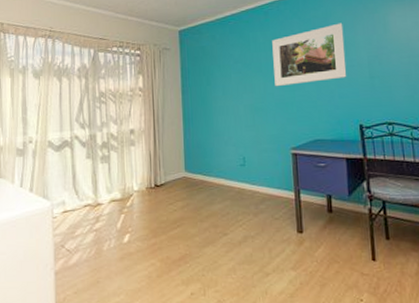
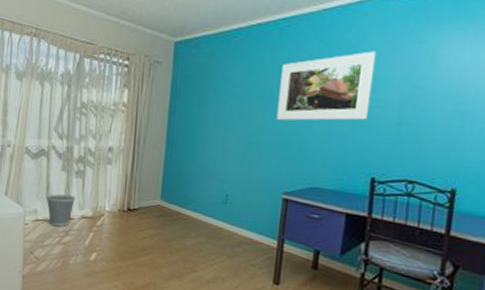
wastebasket: none [73,180,103,215] -> present [46,194,76,227]

